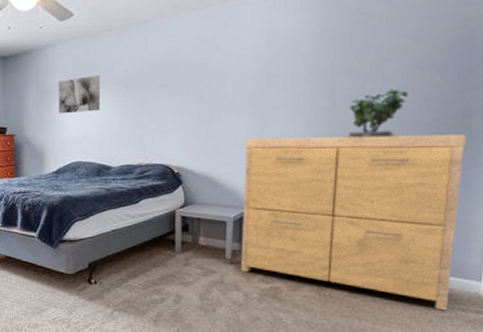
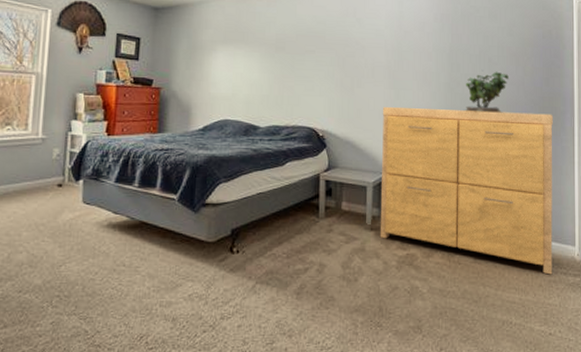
wall art: present [58,75,100,114] -> none [208,35,251,70]

